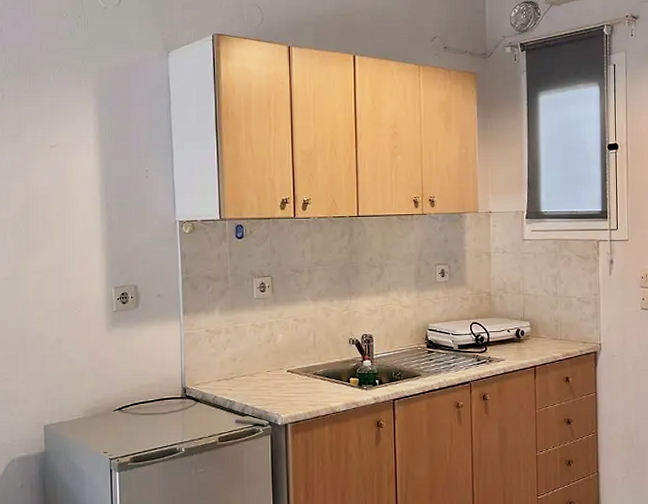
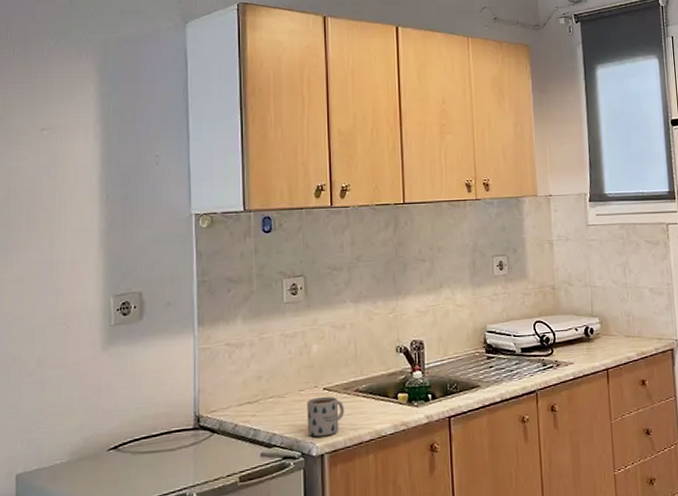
mug: none [274,377,305,410] -> present [307,396,345,437]

